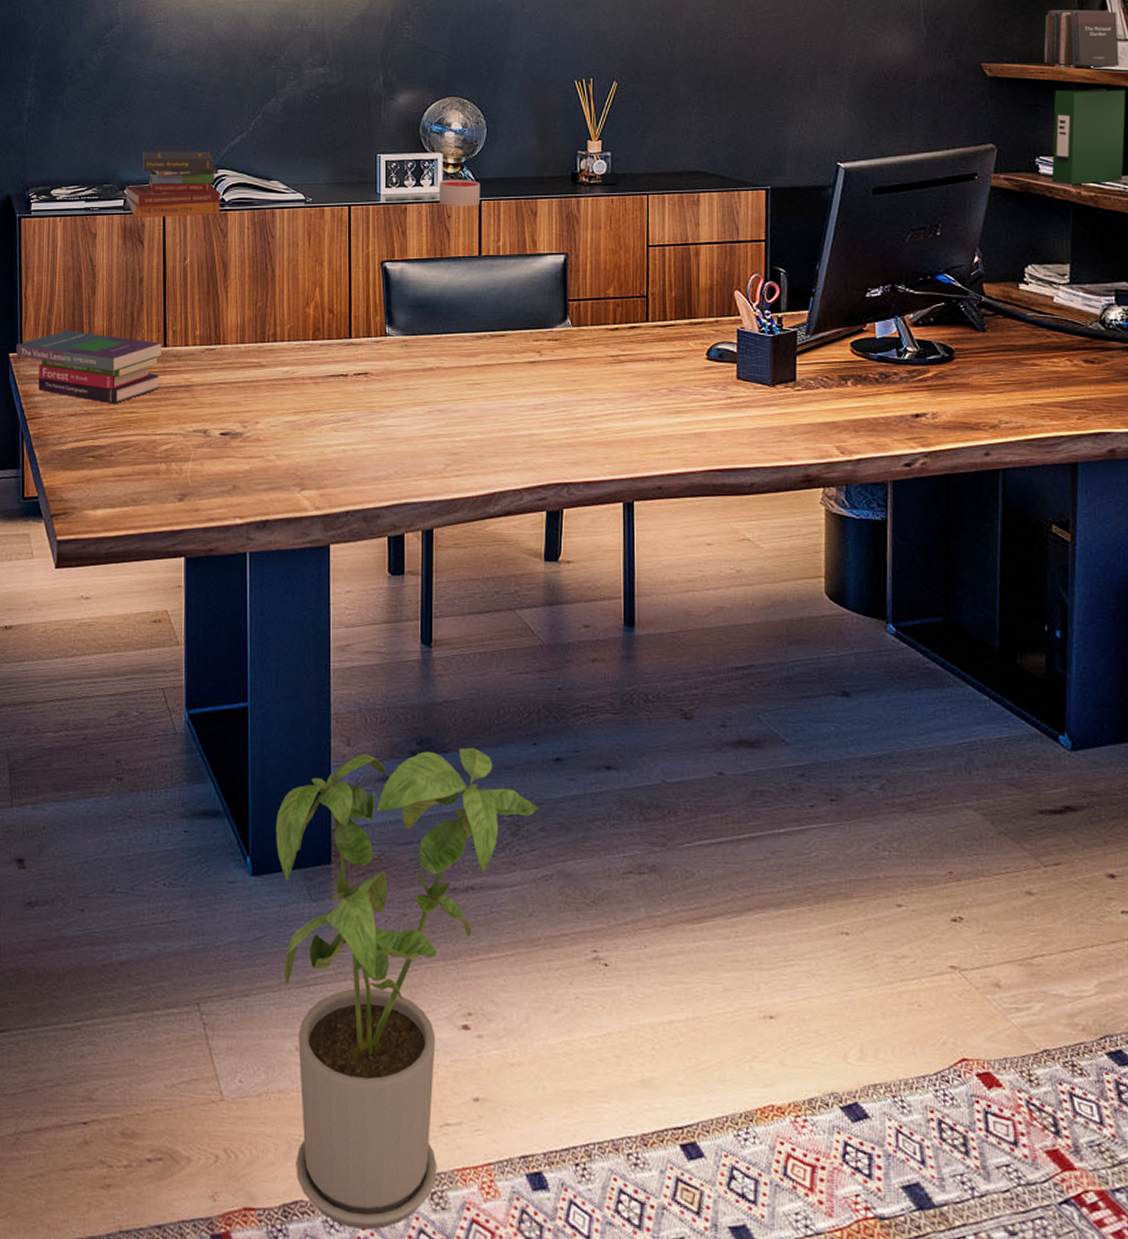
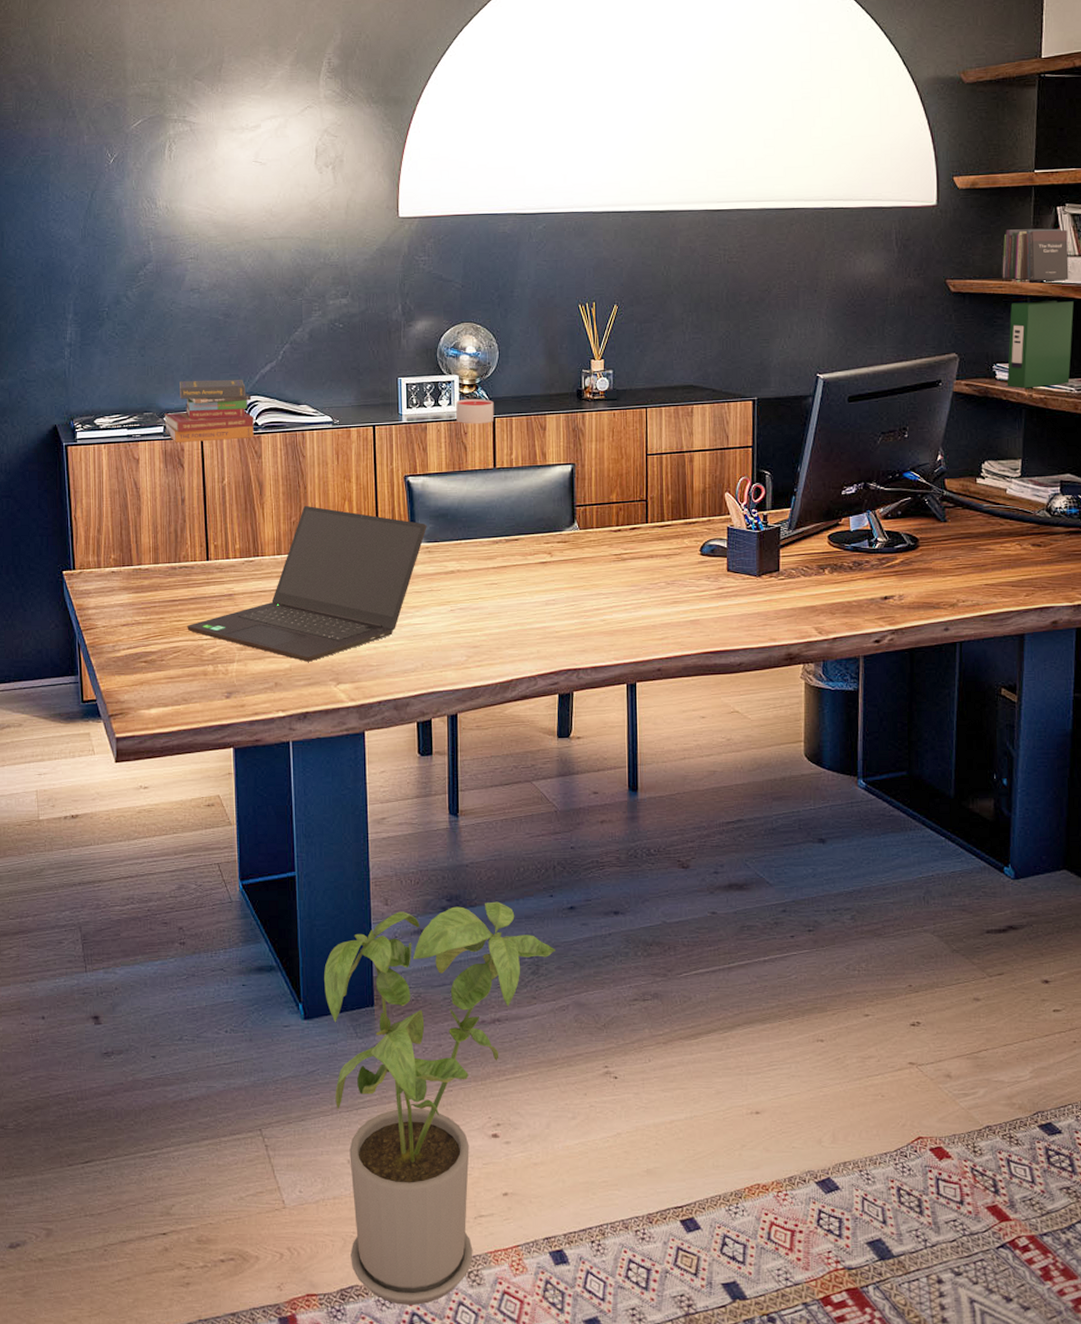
books: present [16,330,162,404] -> none [69,548,205,614]
laptop: none [140,290,405,464] -> present [187,505,427,662]

